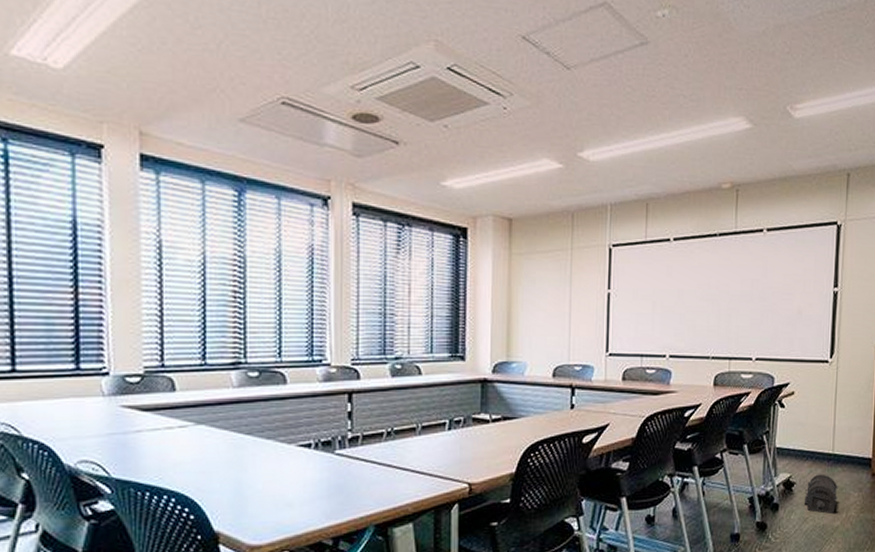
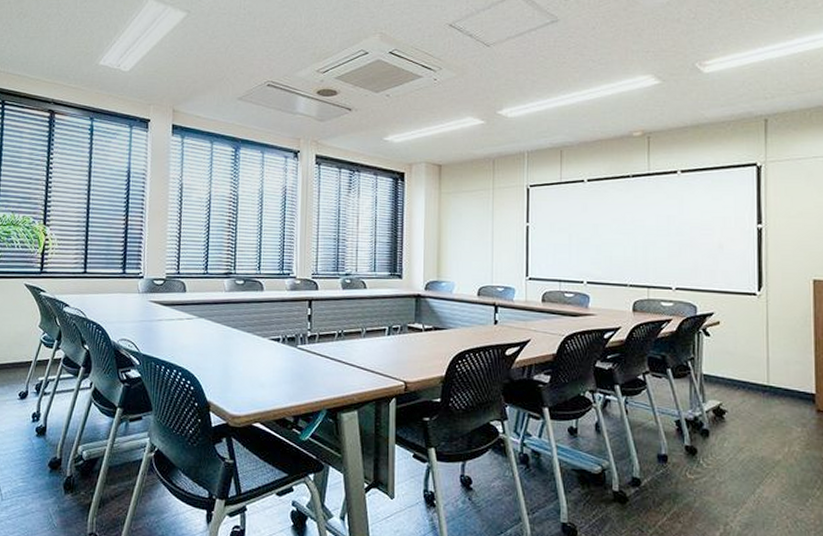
treasure chest: present [804,474,839,515] -> none [737,404,778,447]

